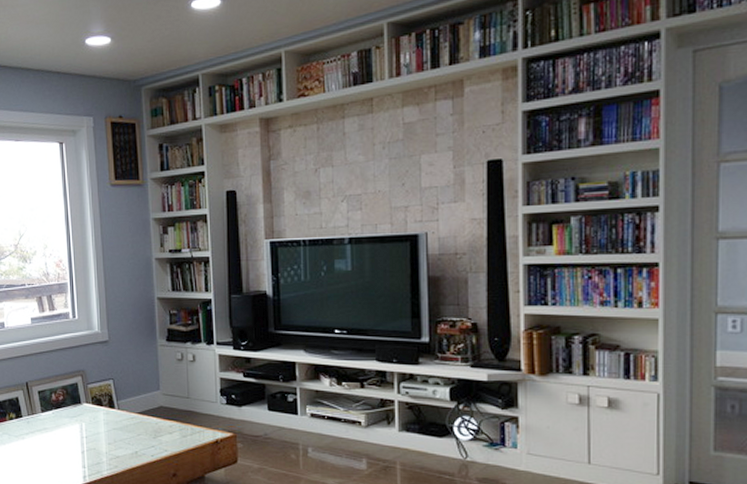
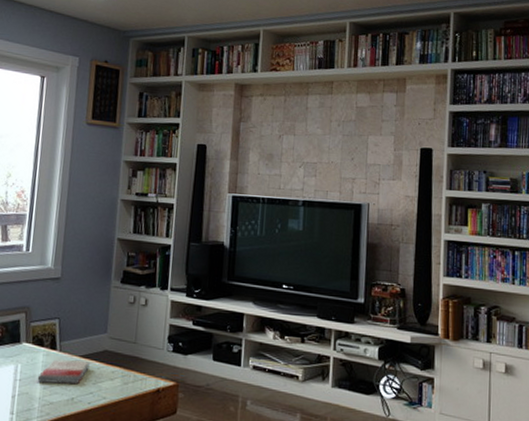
book: none [101,416,148,440] -> present [37,359,90,385]

